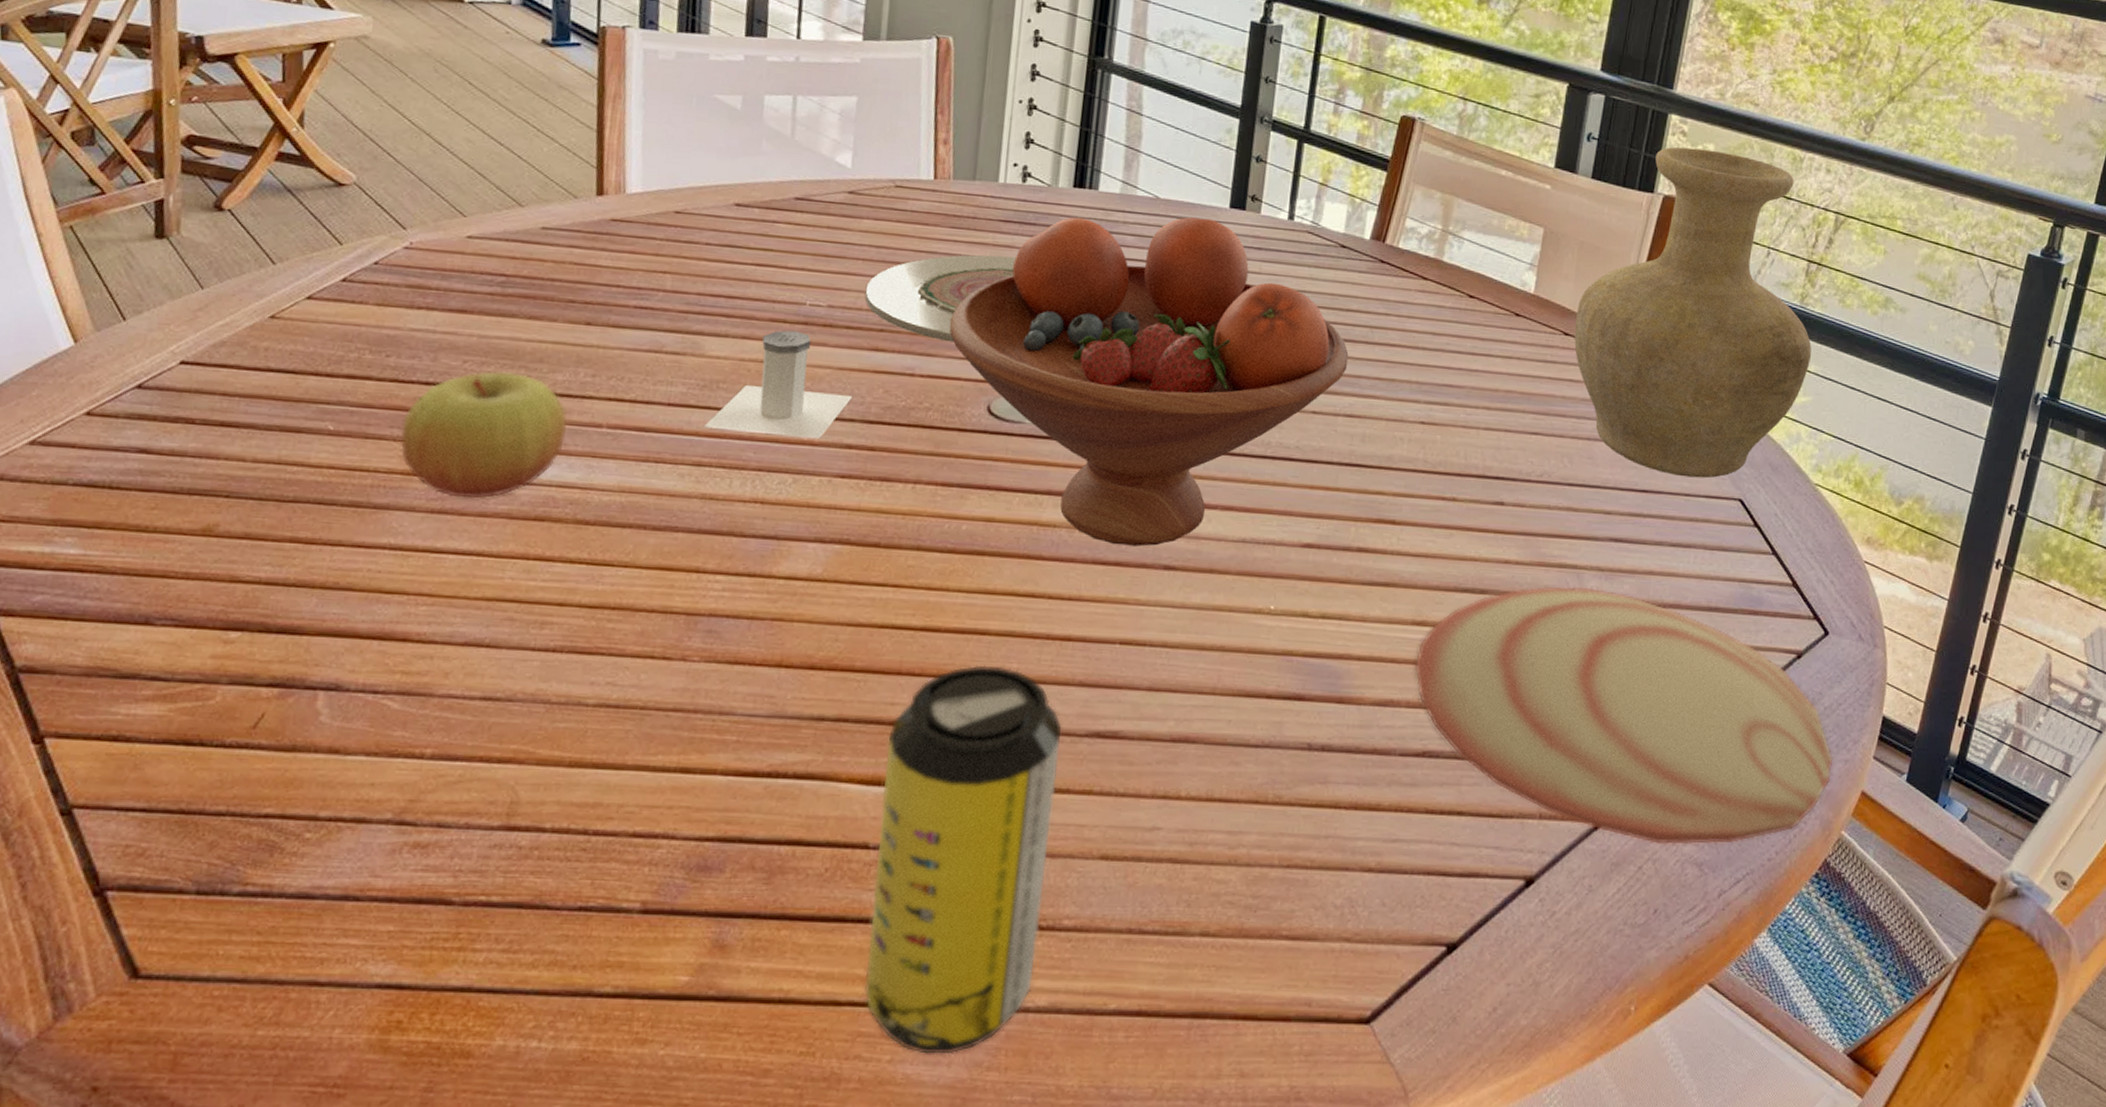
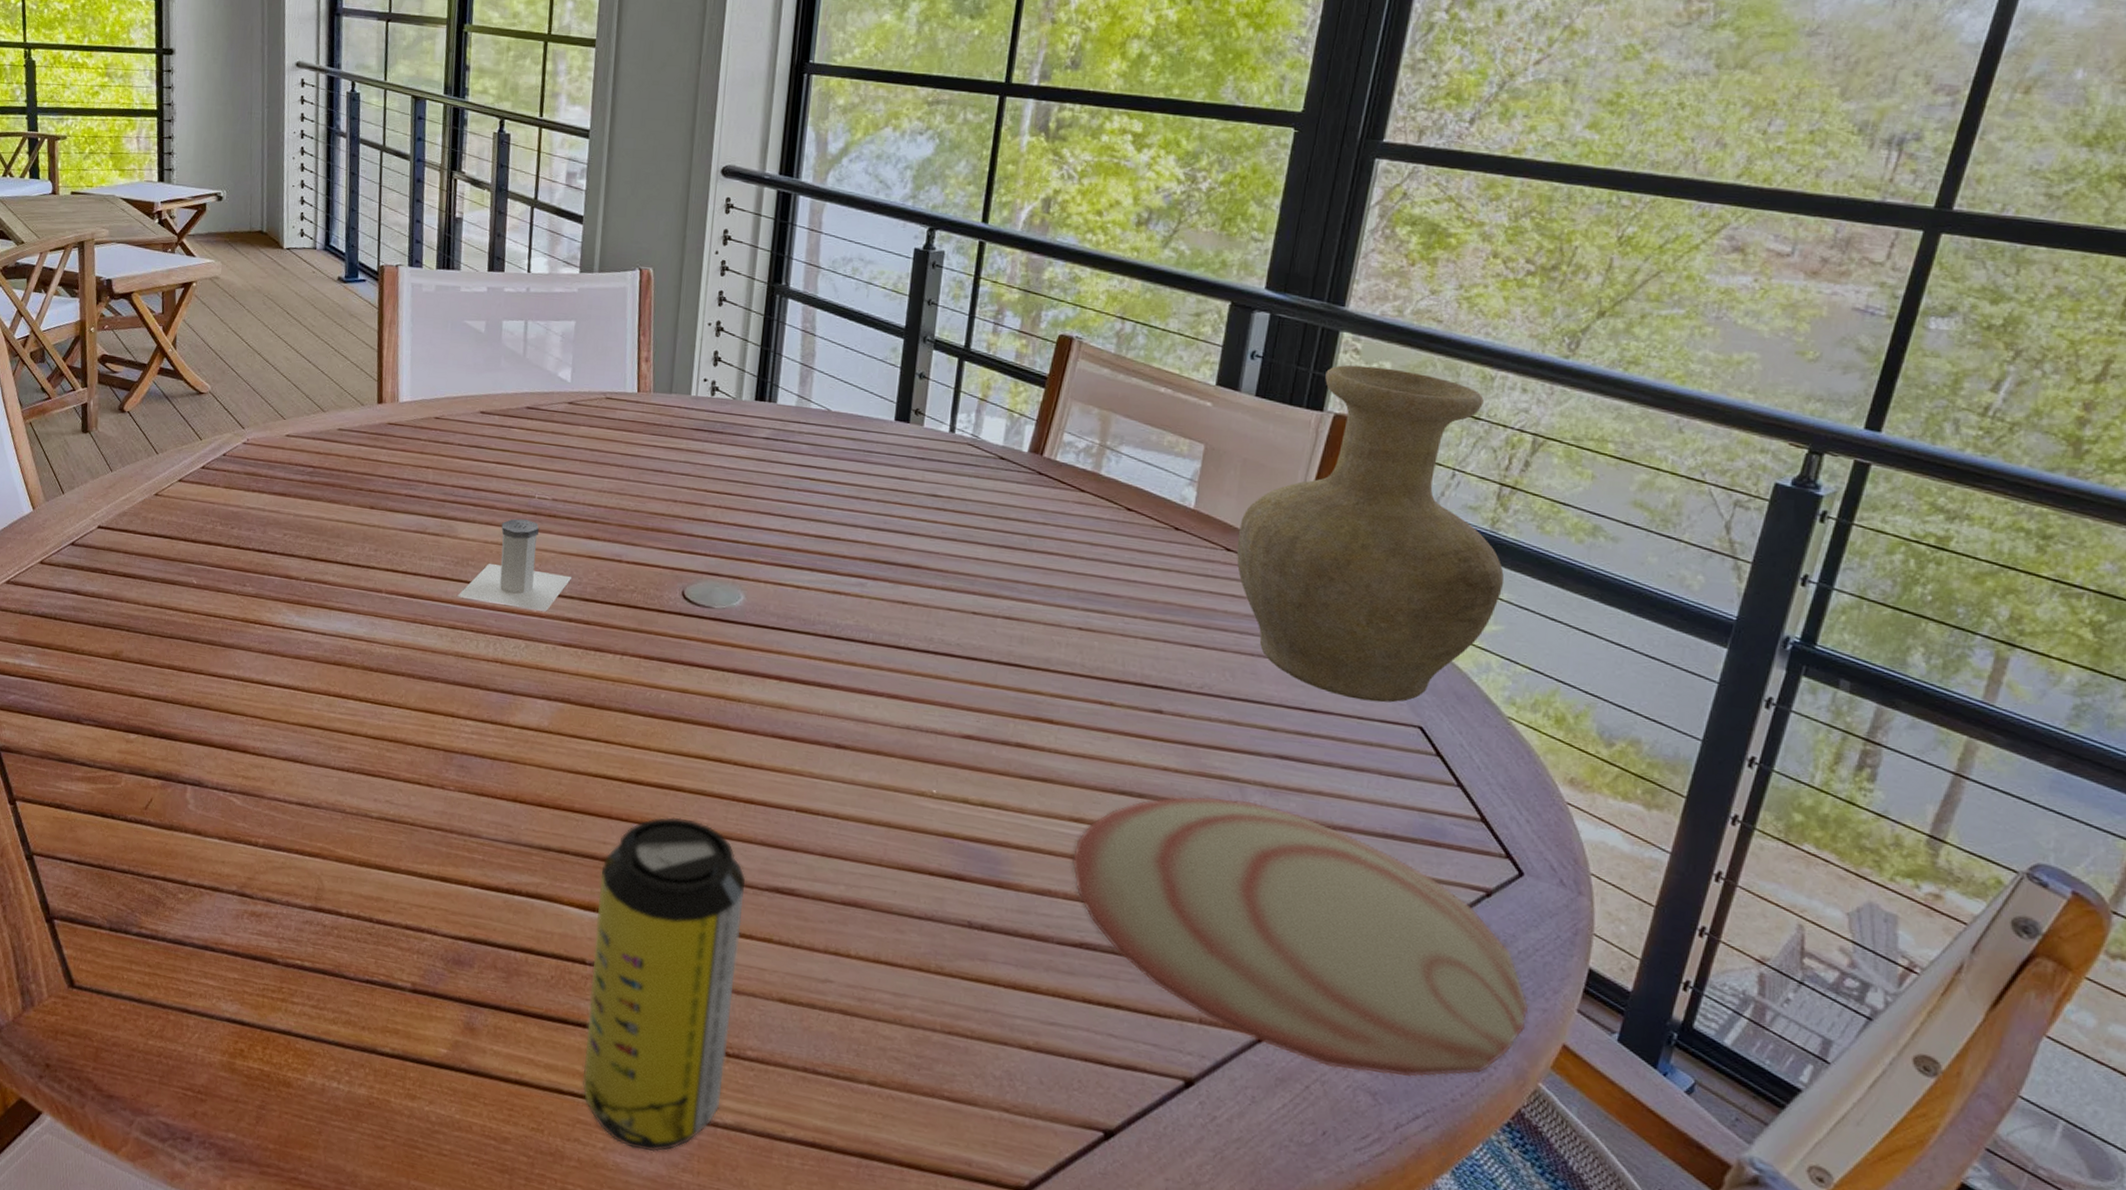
apple: present [400,371,568,499] -> none [241,543,358,645]
plate: present [864,254,1016,342] -> none [581,458,706,535]
fruit bowl: present [949,217,1349,547] -> none [650,427,1008,726]

